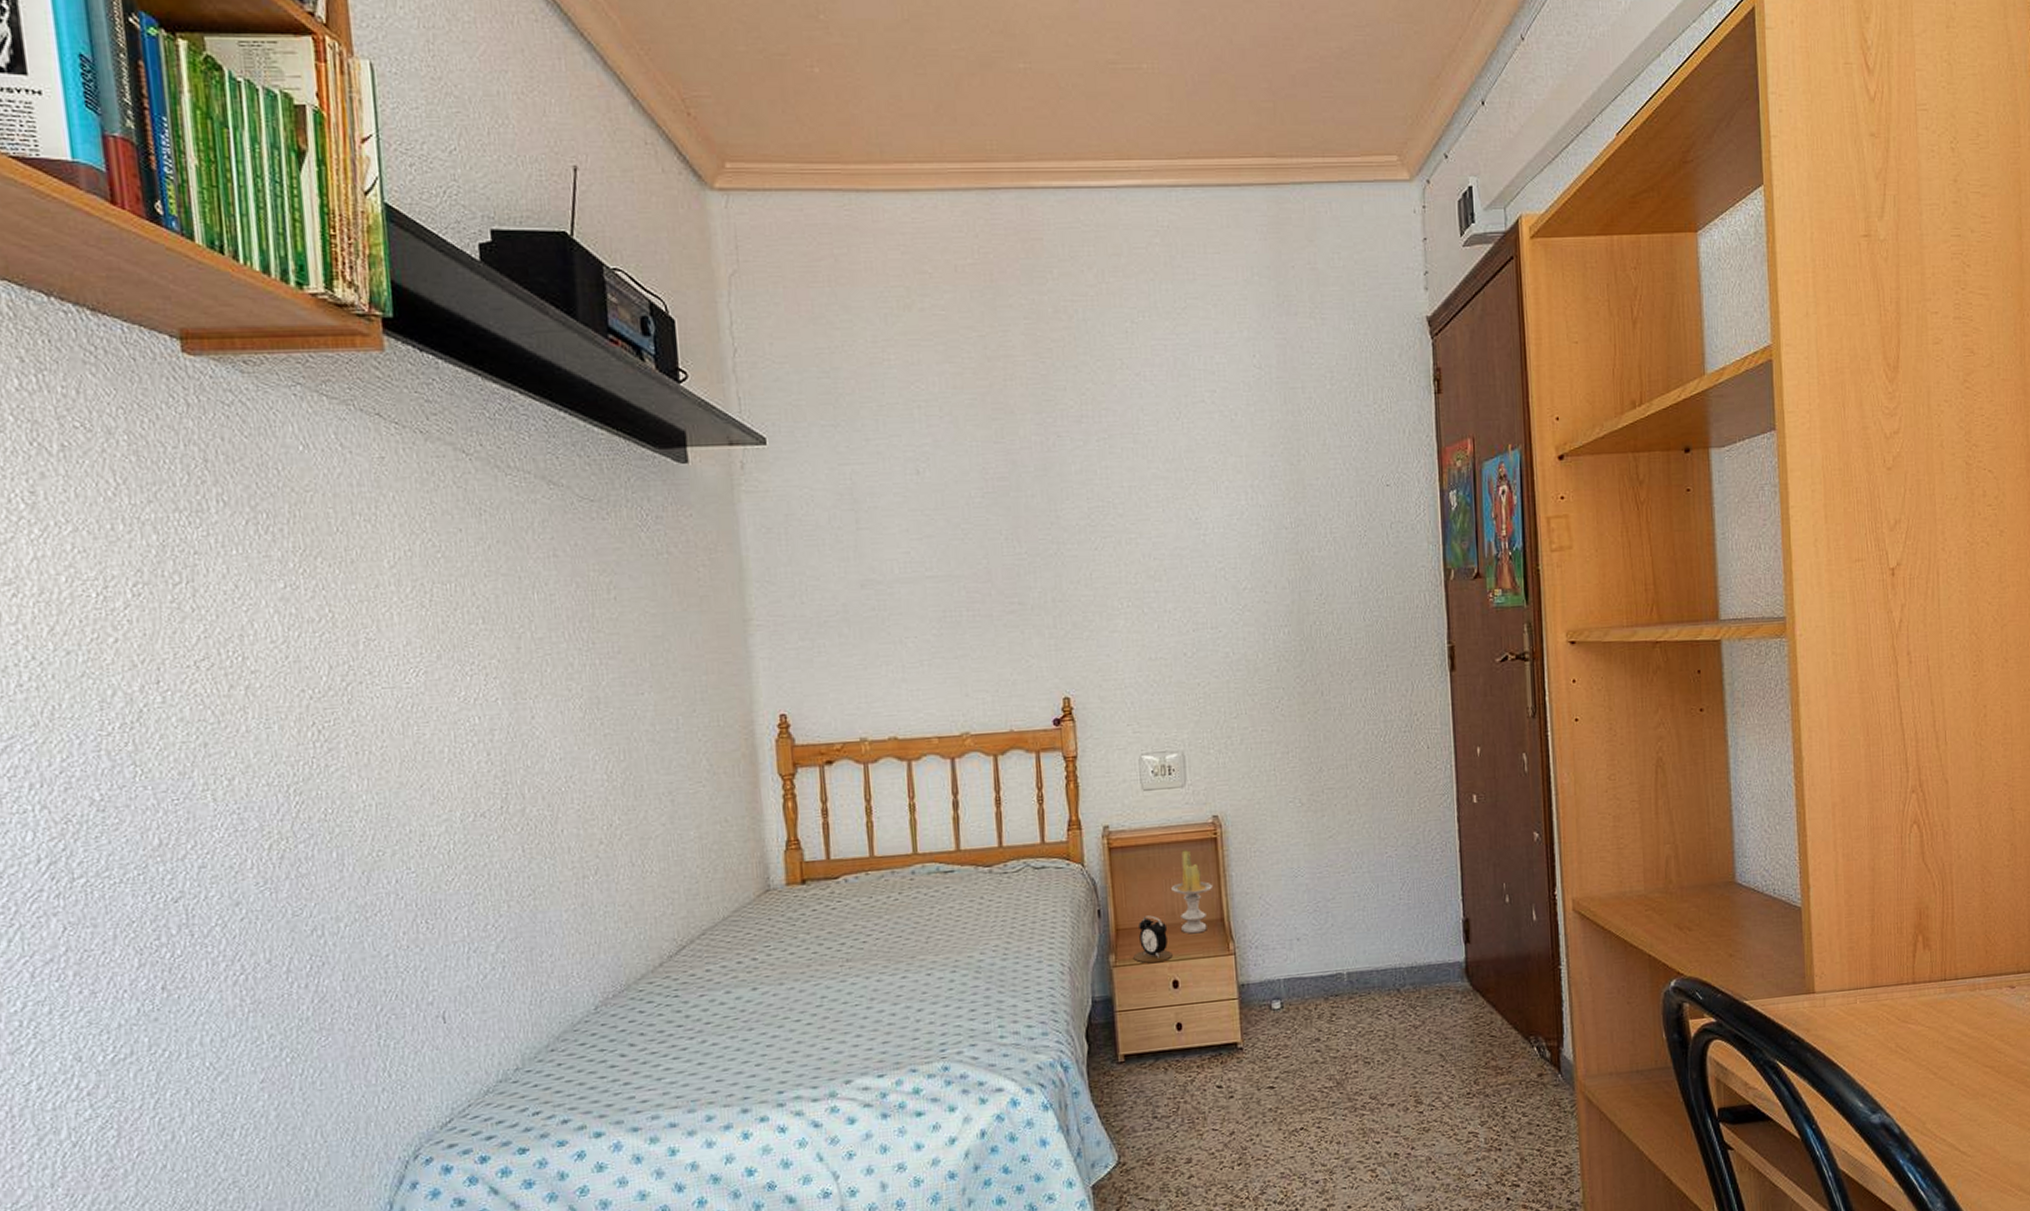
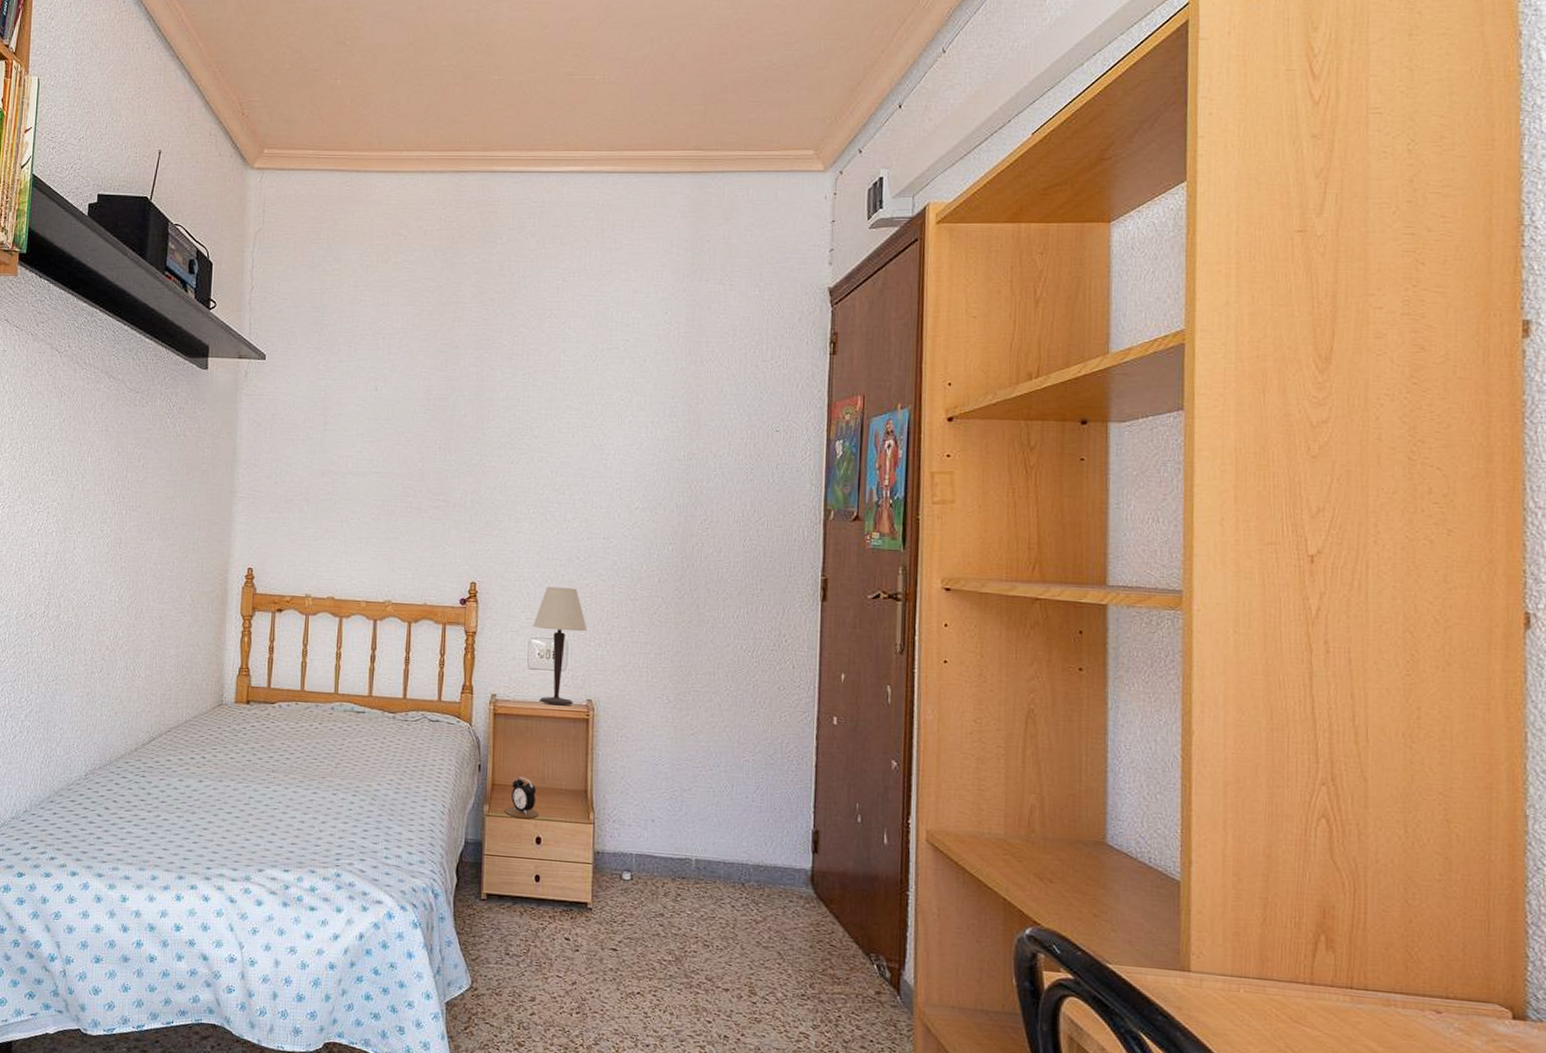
table lamp: none [1142,689,1204,829] -> present [533,586,587,706]
candle: present [1171,848,1214,934] -> none [544,724,581,800]

